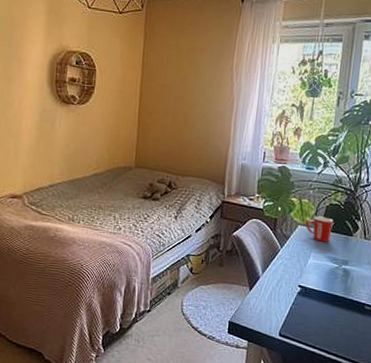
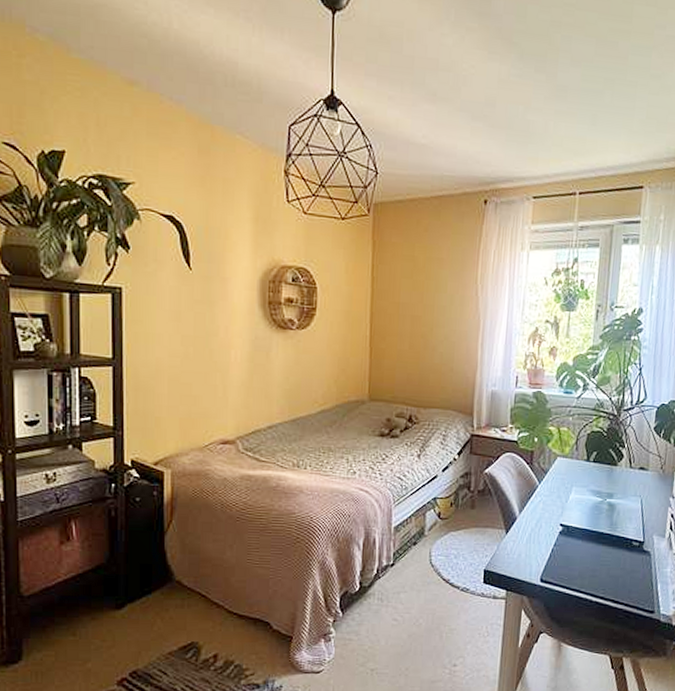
mug: present [305,216,334,242] -> none [564,445,596,474]

